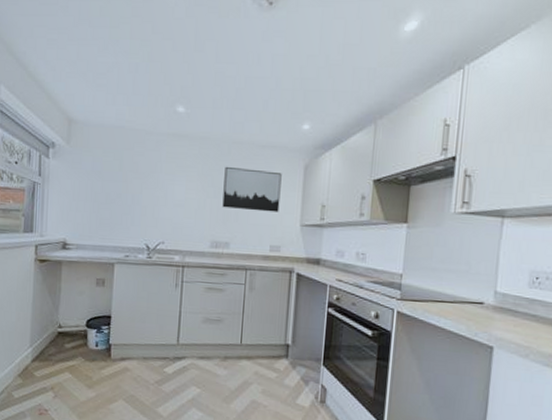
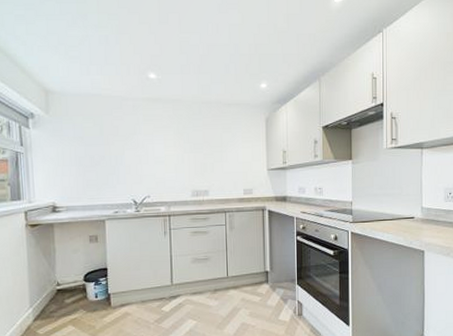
wall art: present [222,166,282,212] -> none [197,124,248,161]

